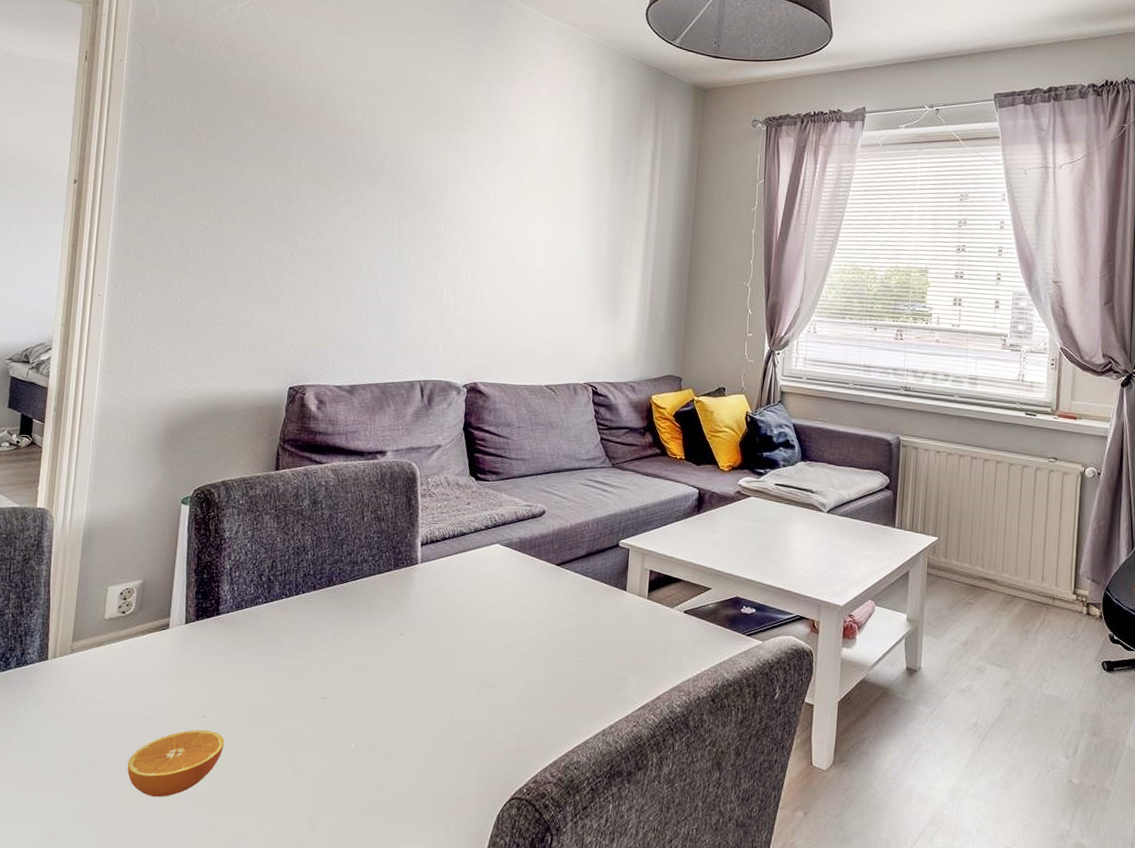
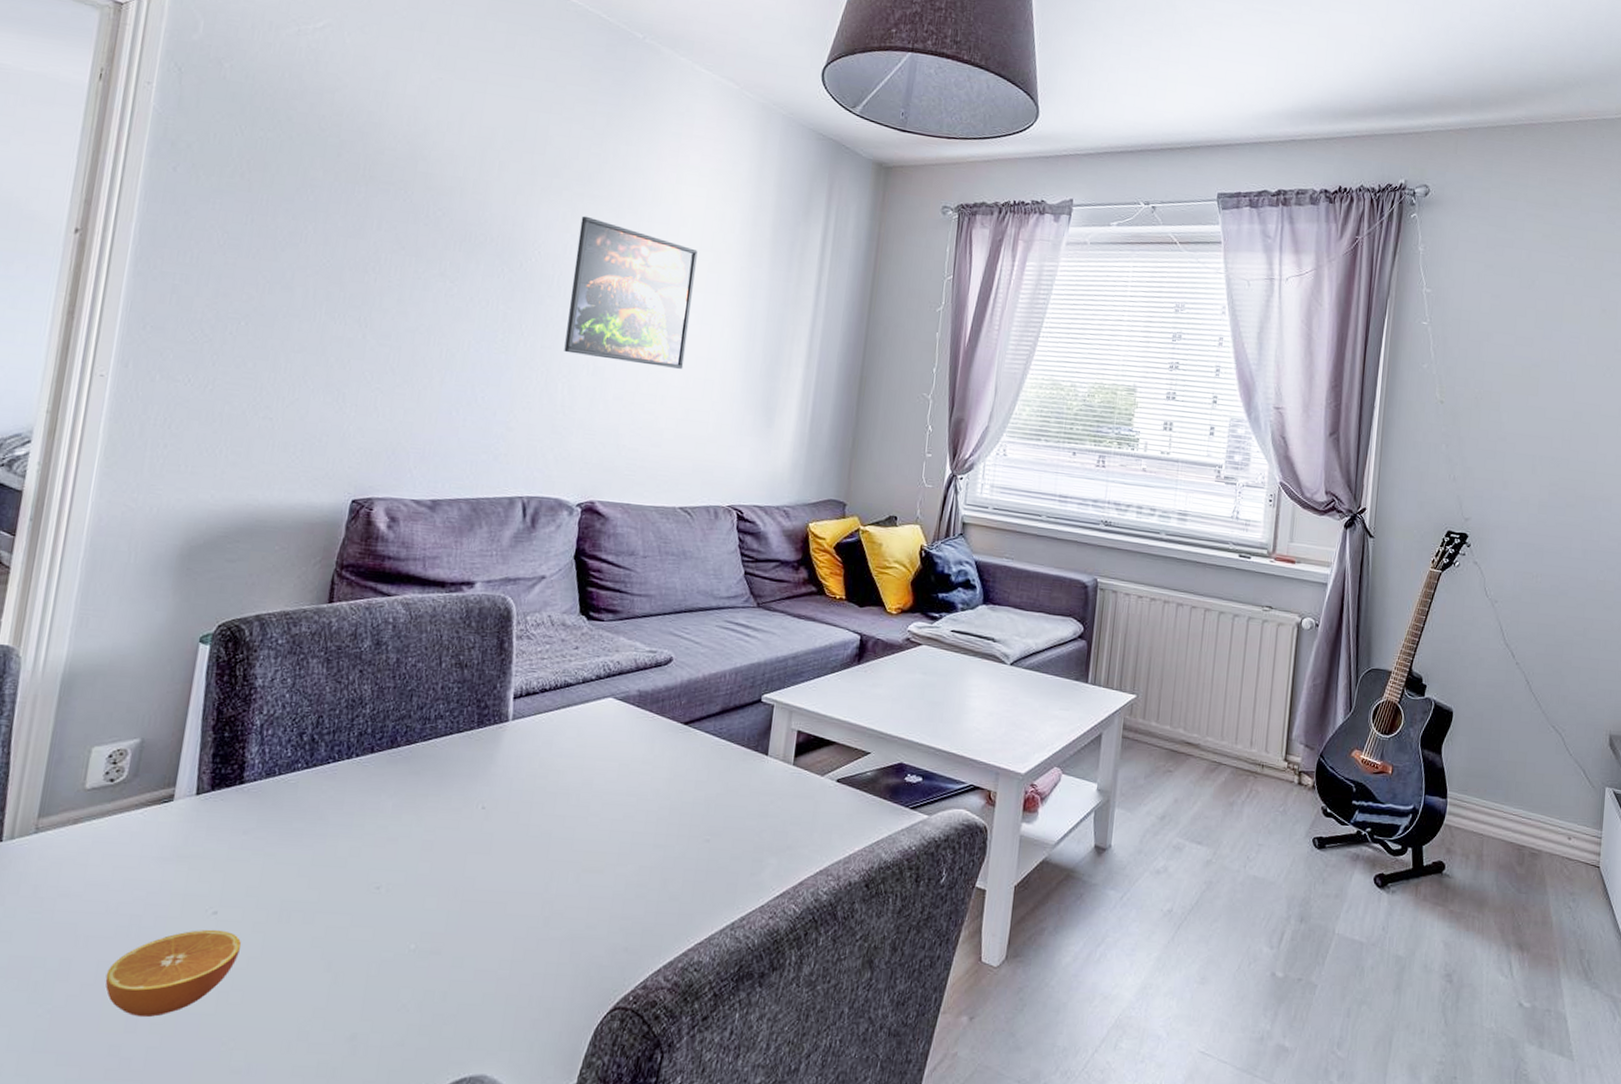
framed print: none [447,146,550,270] -> present [564,215,698,369]

